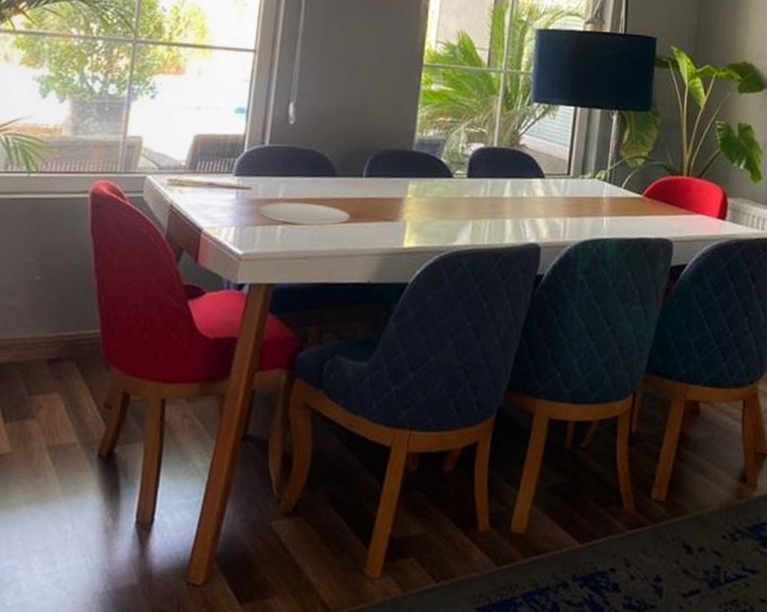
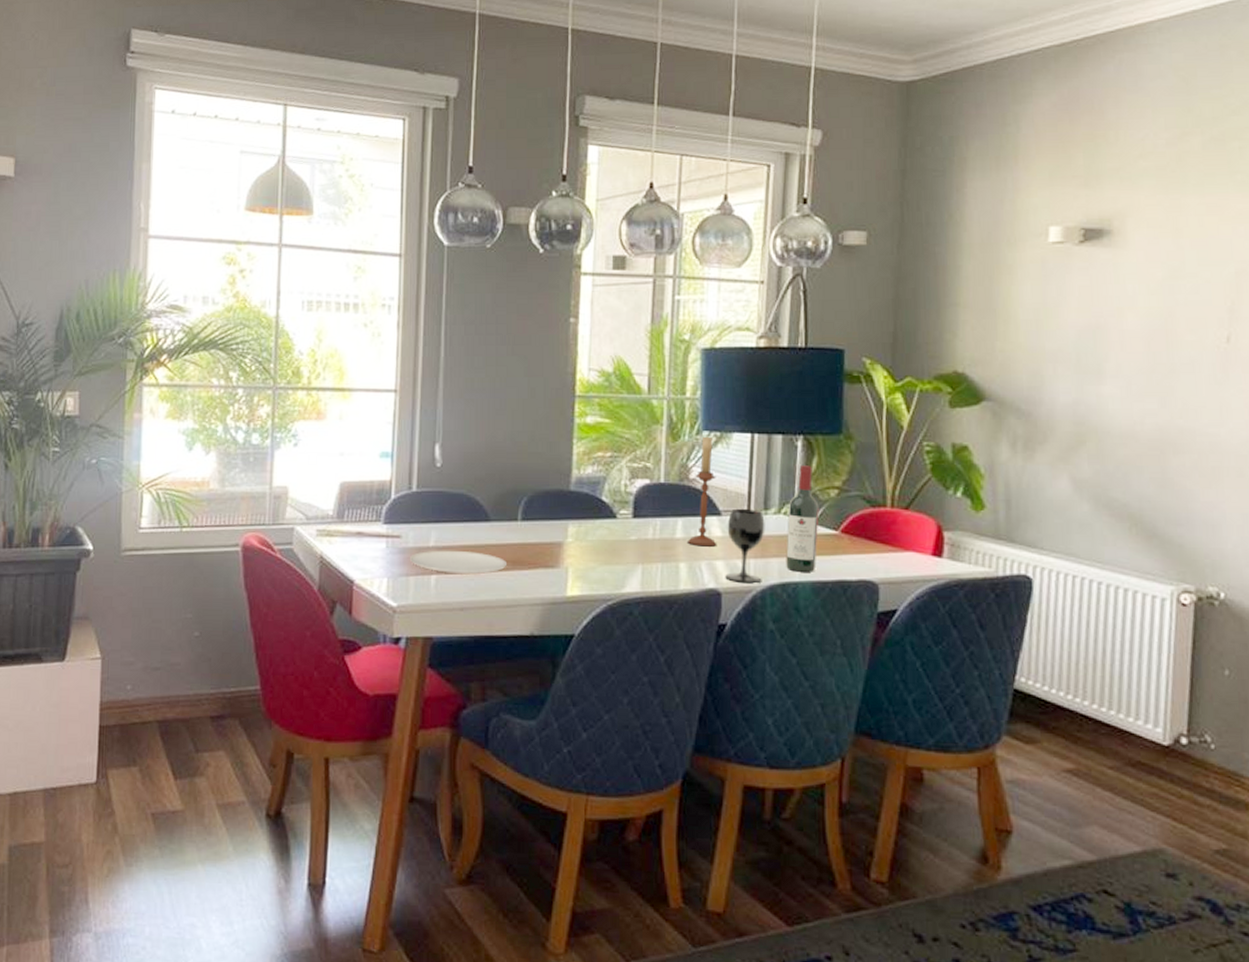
candlestick: none [514,106,542,206] -> present [688,435,716,547]
wine glass: none [545,172,582,240] -> present [725,508,765,584]
wine bottle: none [597,137,628,230] -> present [786,465,819,572]

